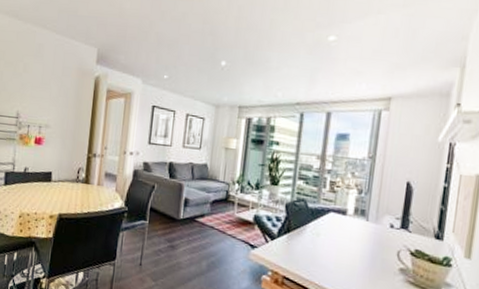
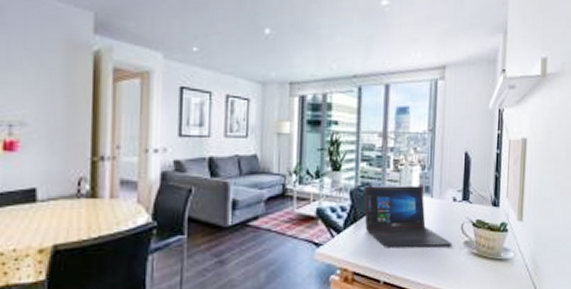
laptop: none [297,201,387,270] -> present [363,186,453,249]

